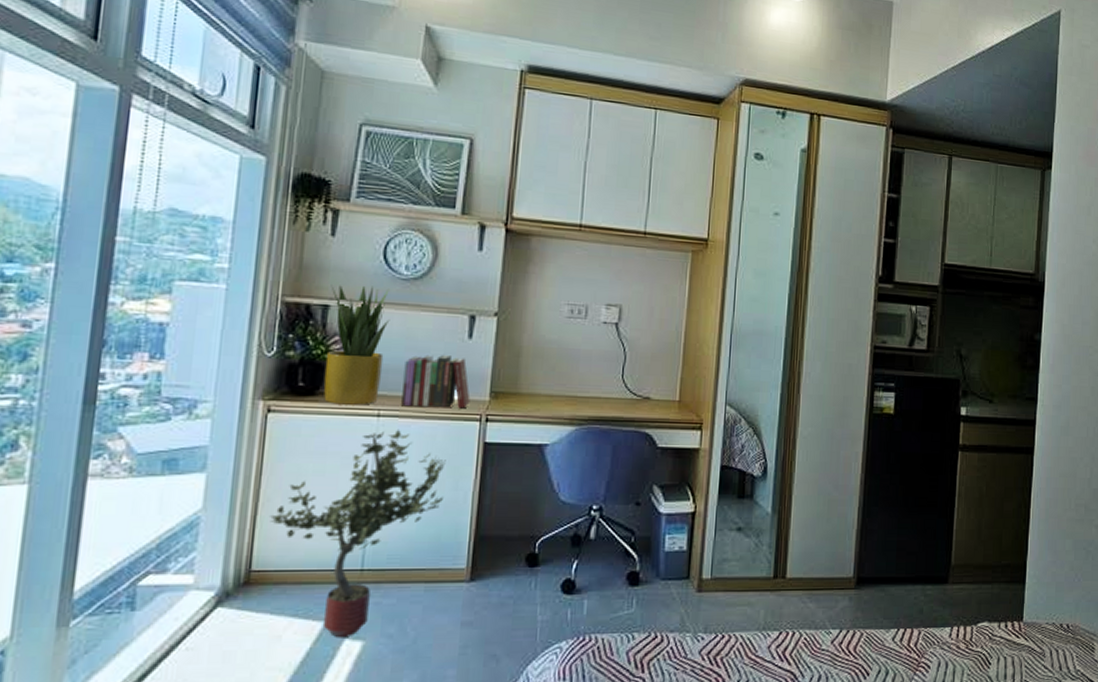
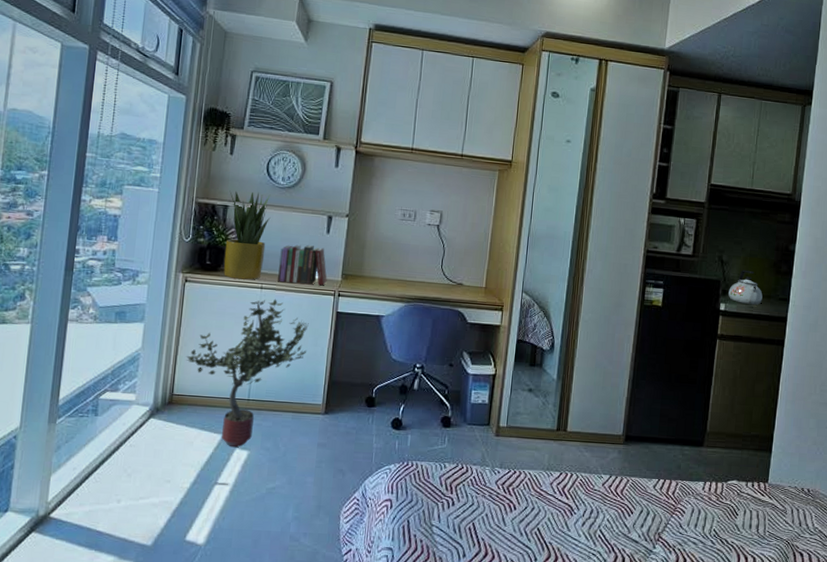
kettle: none [969,365,1008,408] -> present [728,270,763,306]

